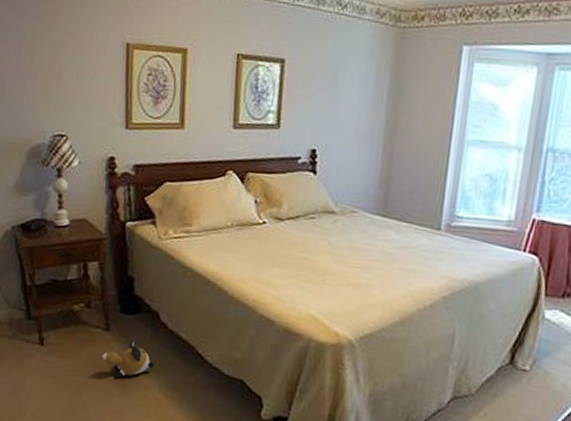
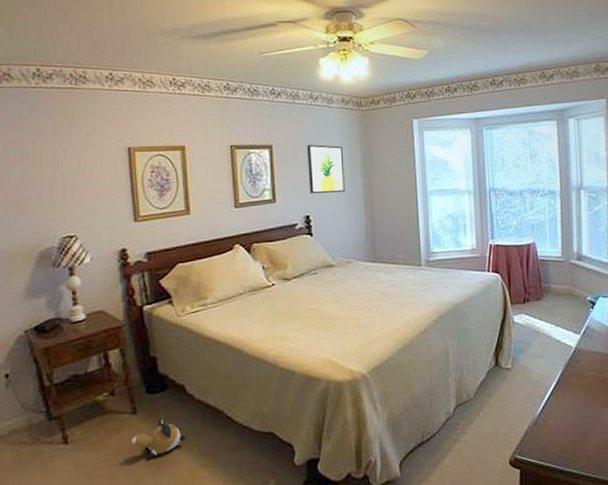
wall art: none [320,64,368,127] -> present [306,145,345,194]

